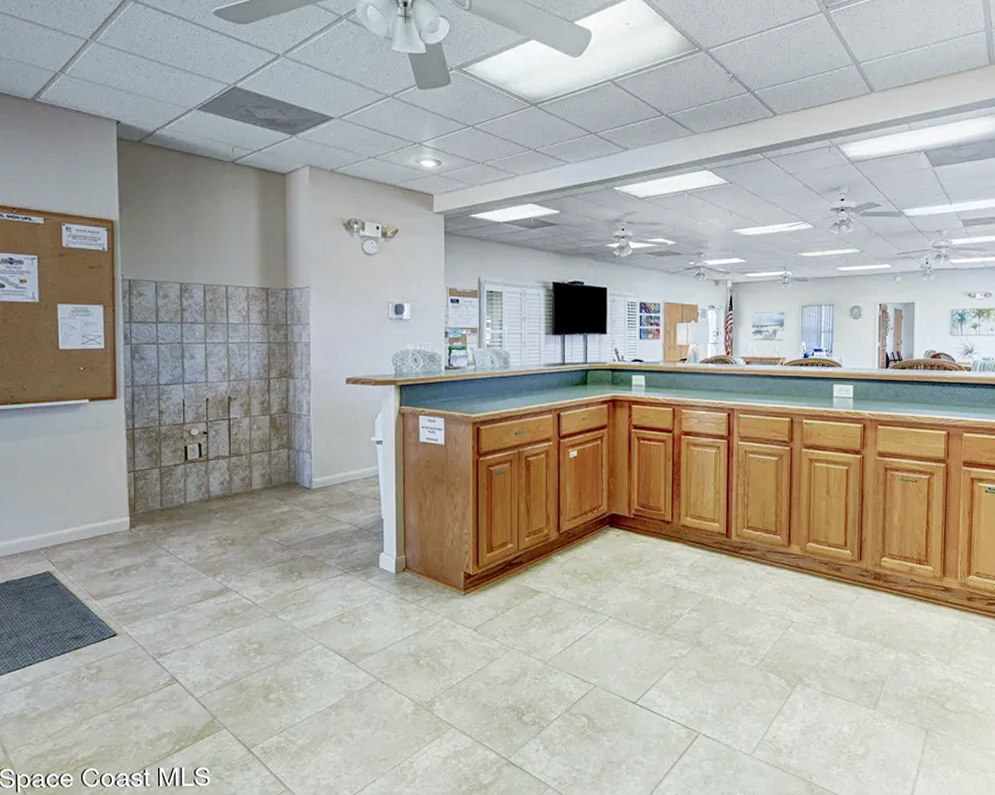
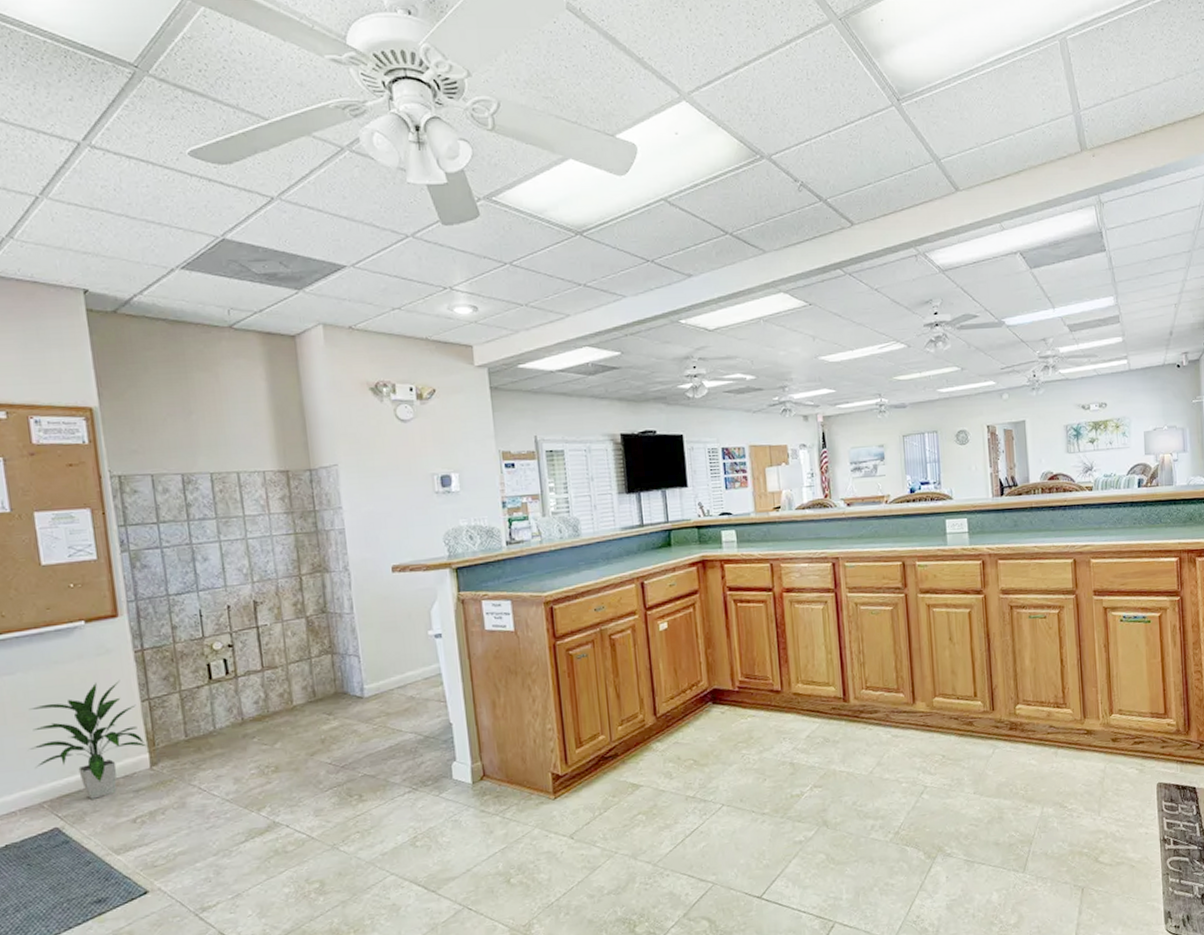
indoor plant: none [33,452,129,551] -> present [28,679,148,799]

